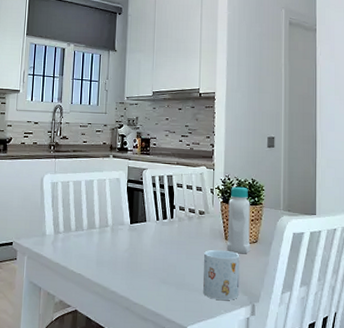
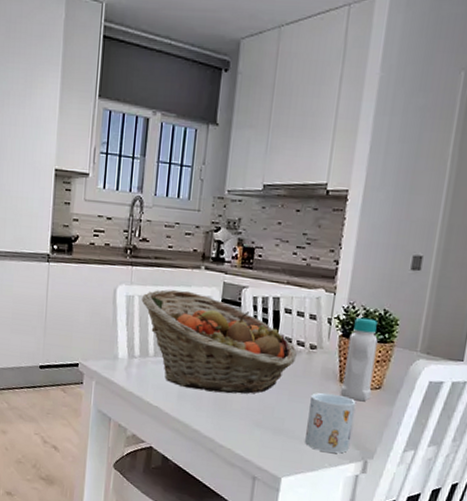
fruit basket: none [64,175,189,257] -> present [141,289,297,394]

